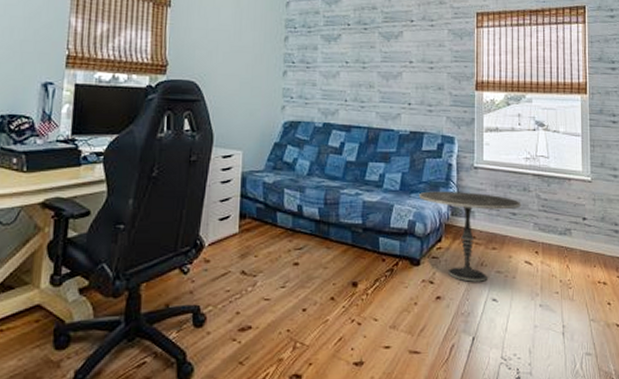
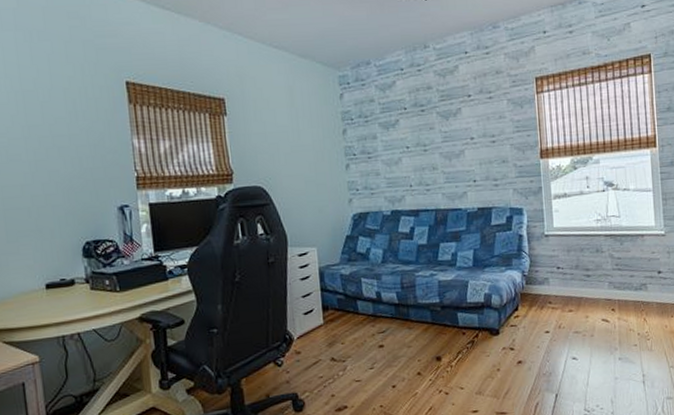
side table: present [418,191,521,282] -> none [492,260,595,344]

